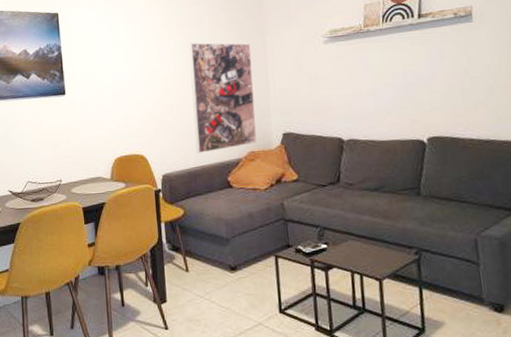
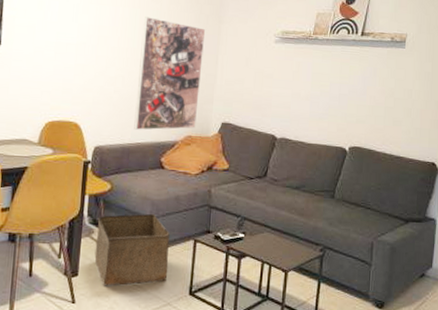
storage bin: none [176,233,255,310] -> present [94,213,170,286]

